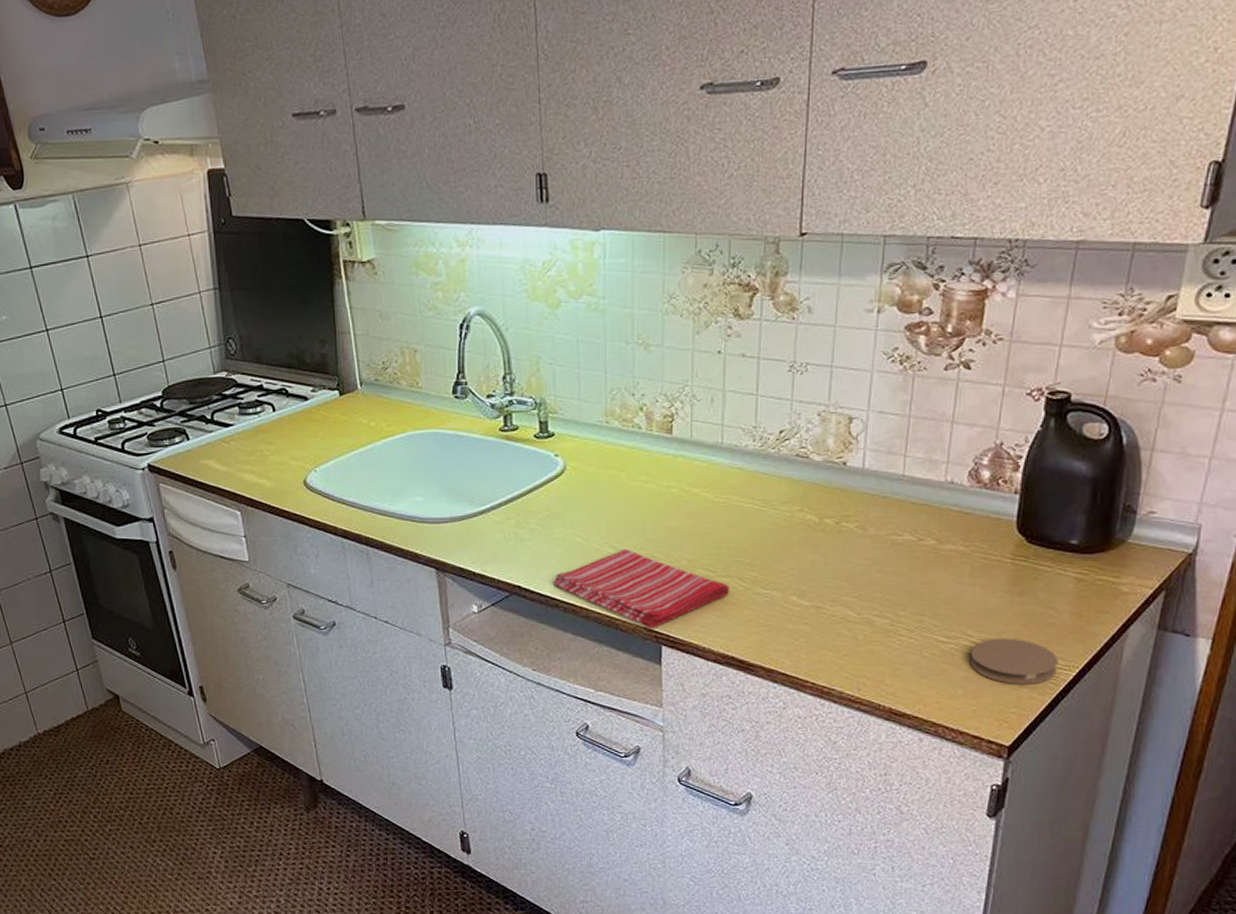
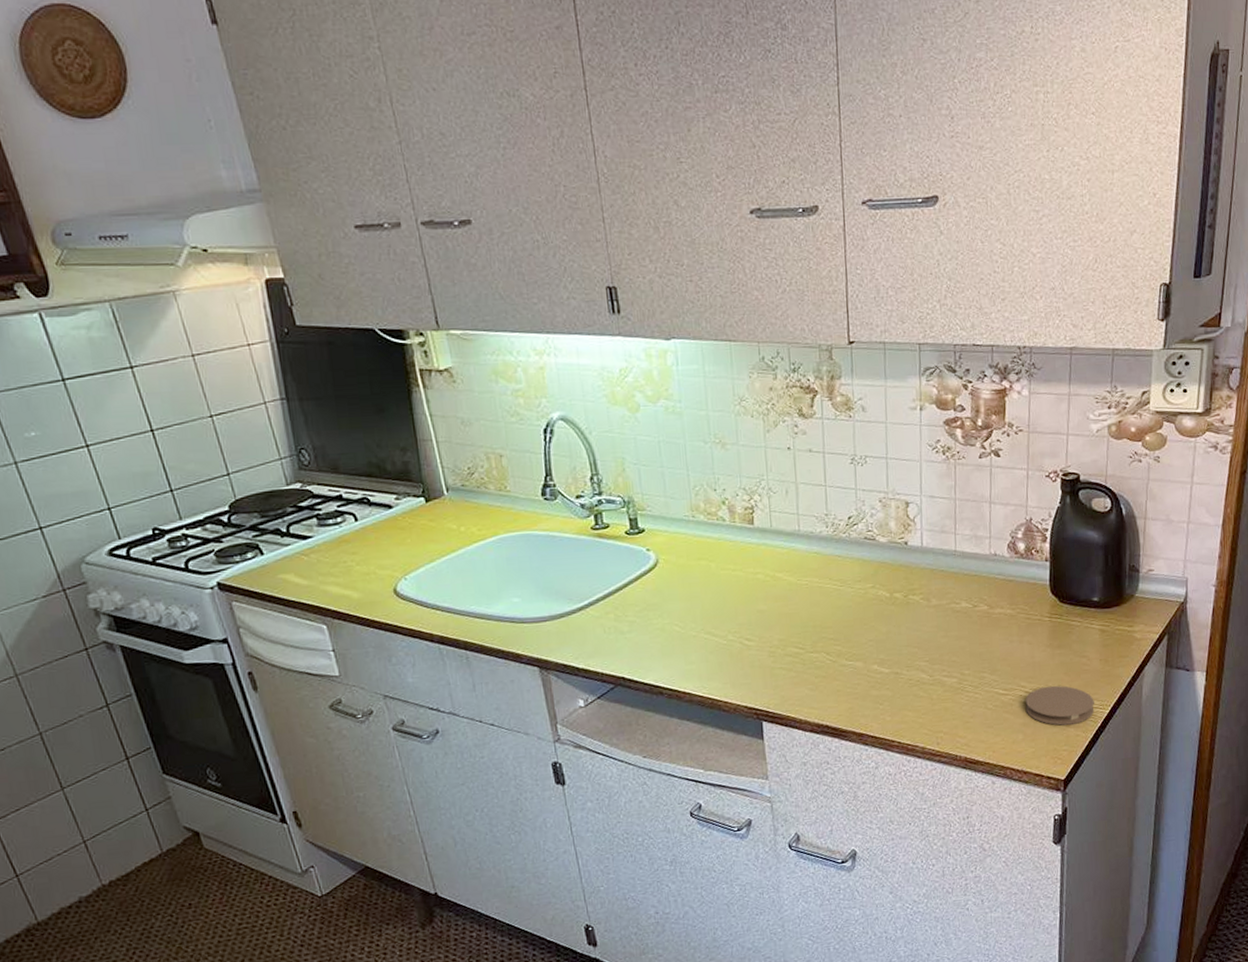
dish towel: present [552,548,731,629] -> none [655,633,819,707]

